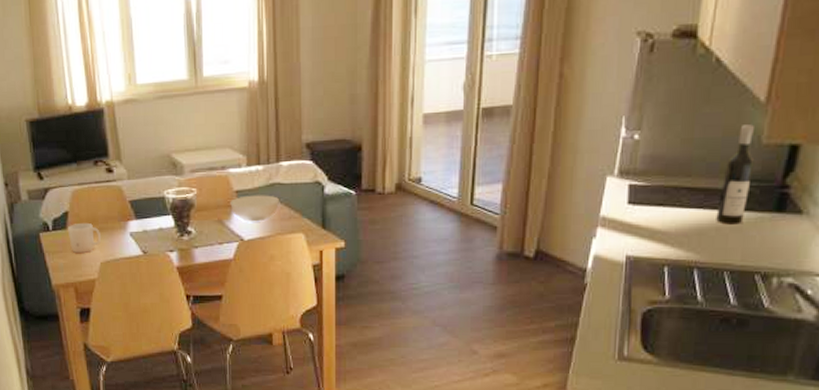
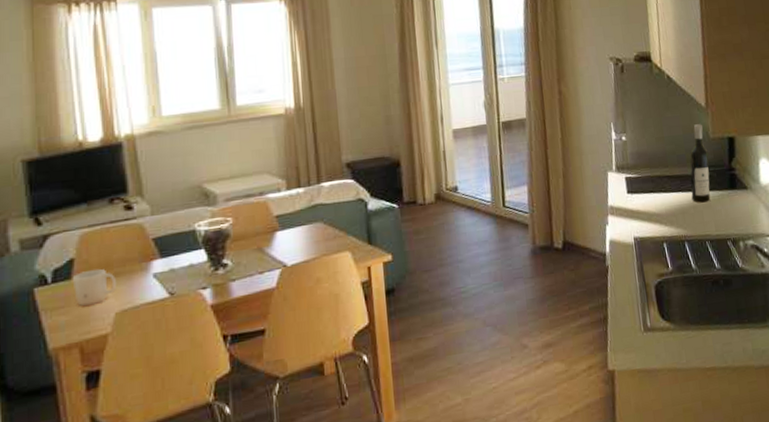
bowl: present [230,195,279,222] -> none [270,216,323,247]

